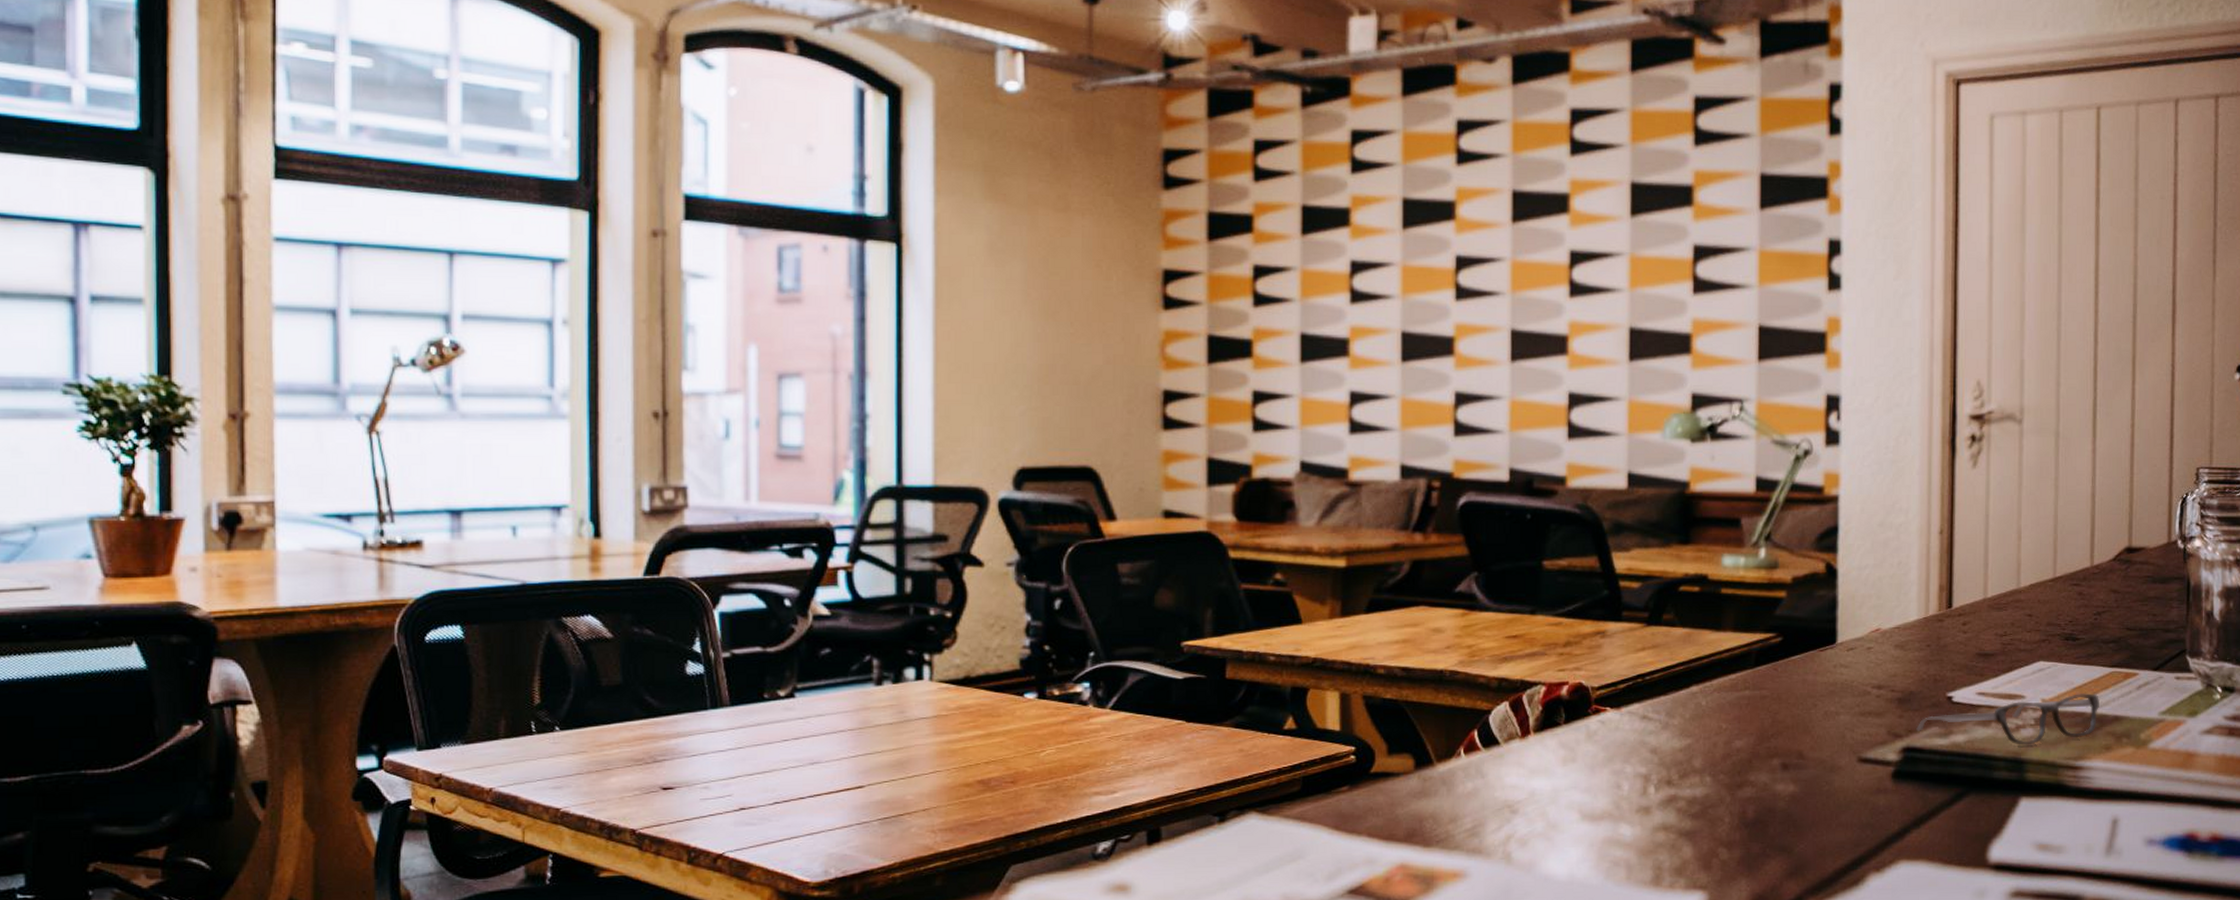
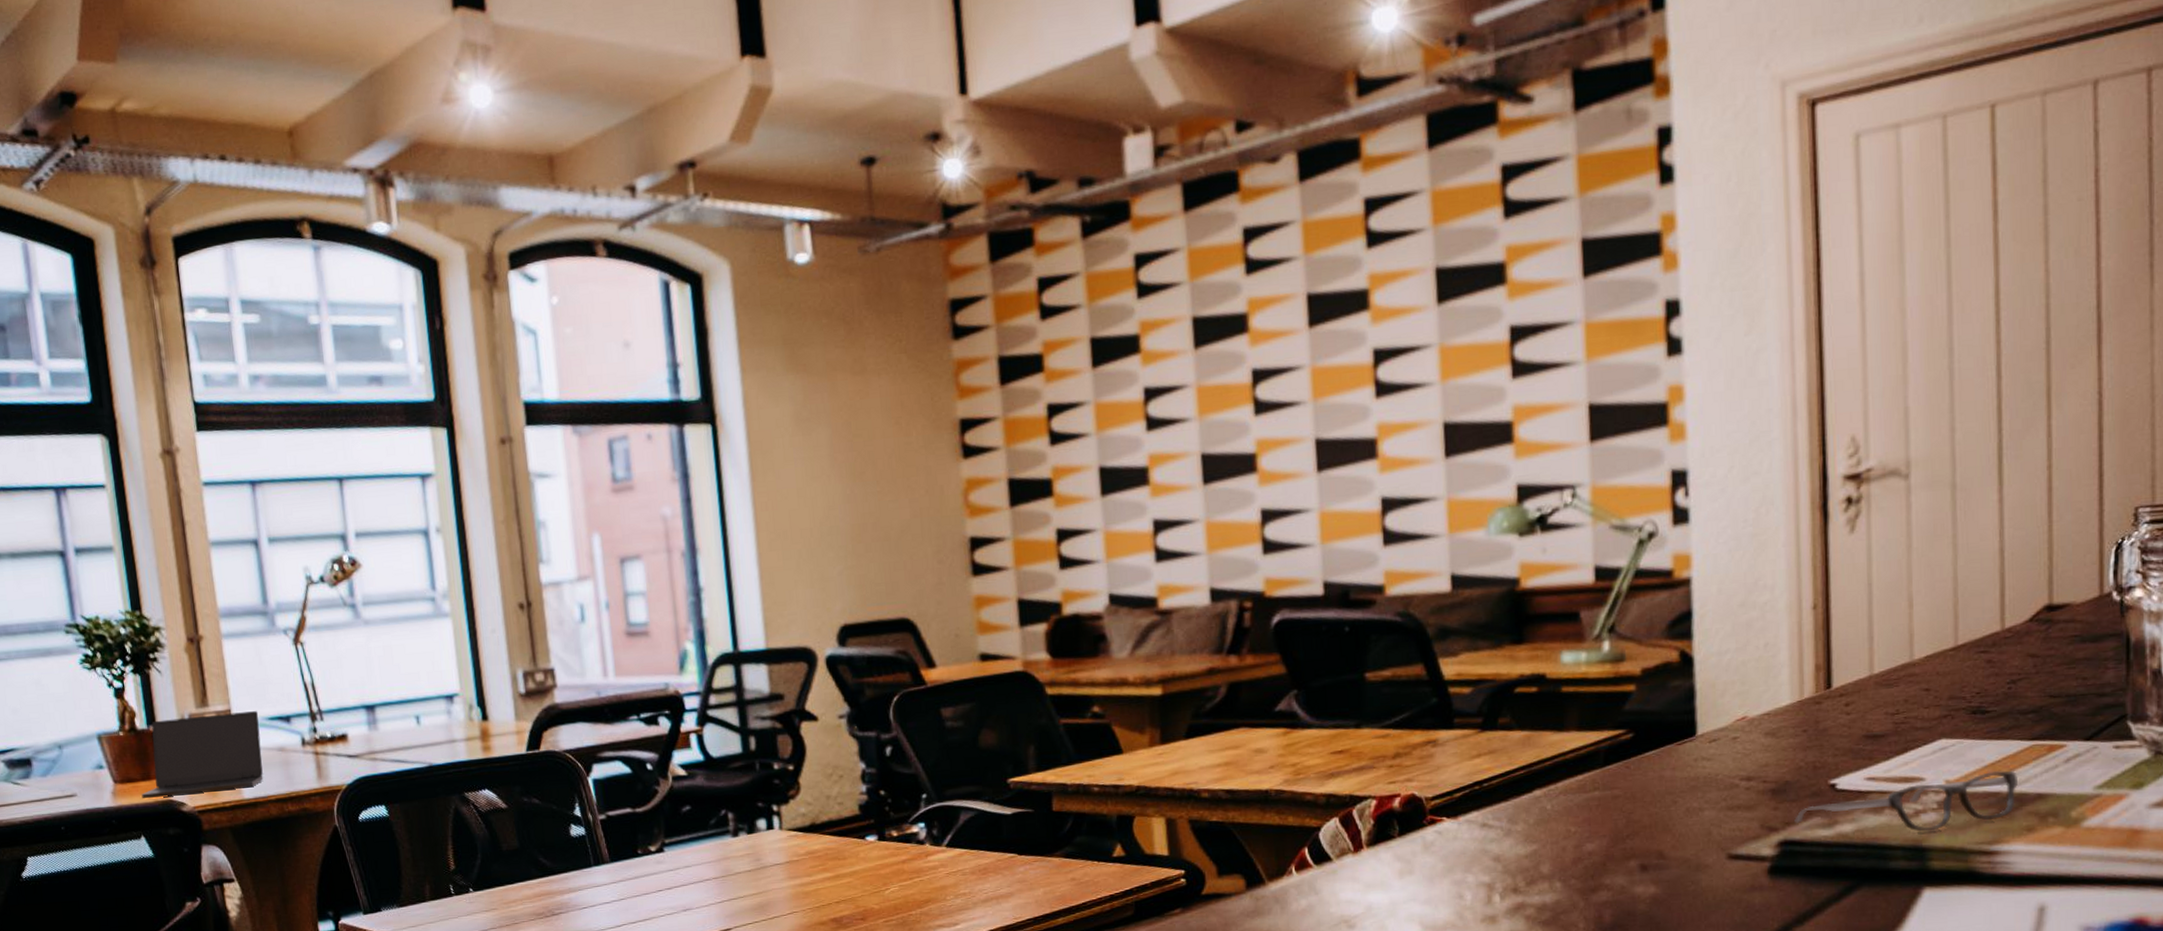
laptop: none [140,505,311,599] -> present [141,711,264,799]

